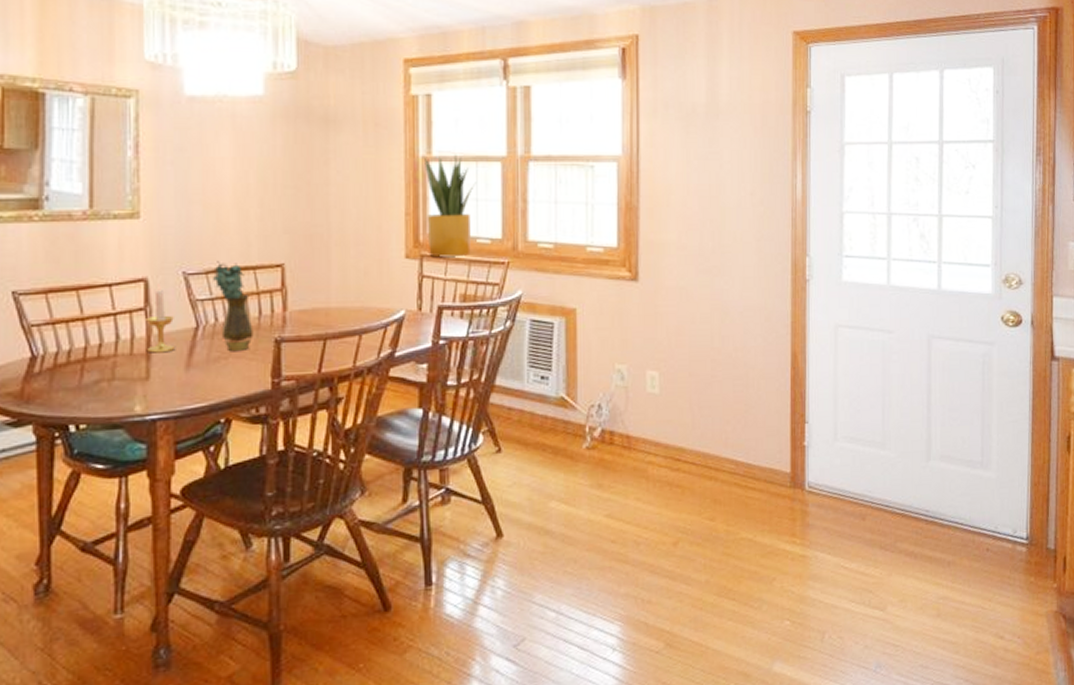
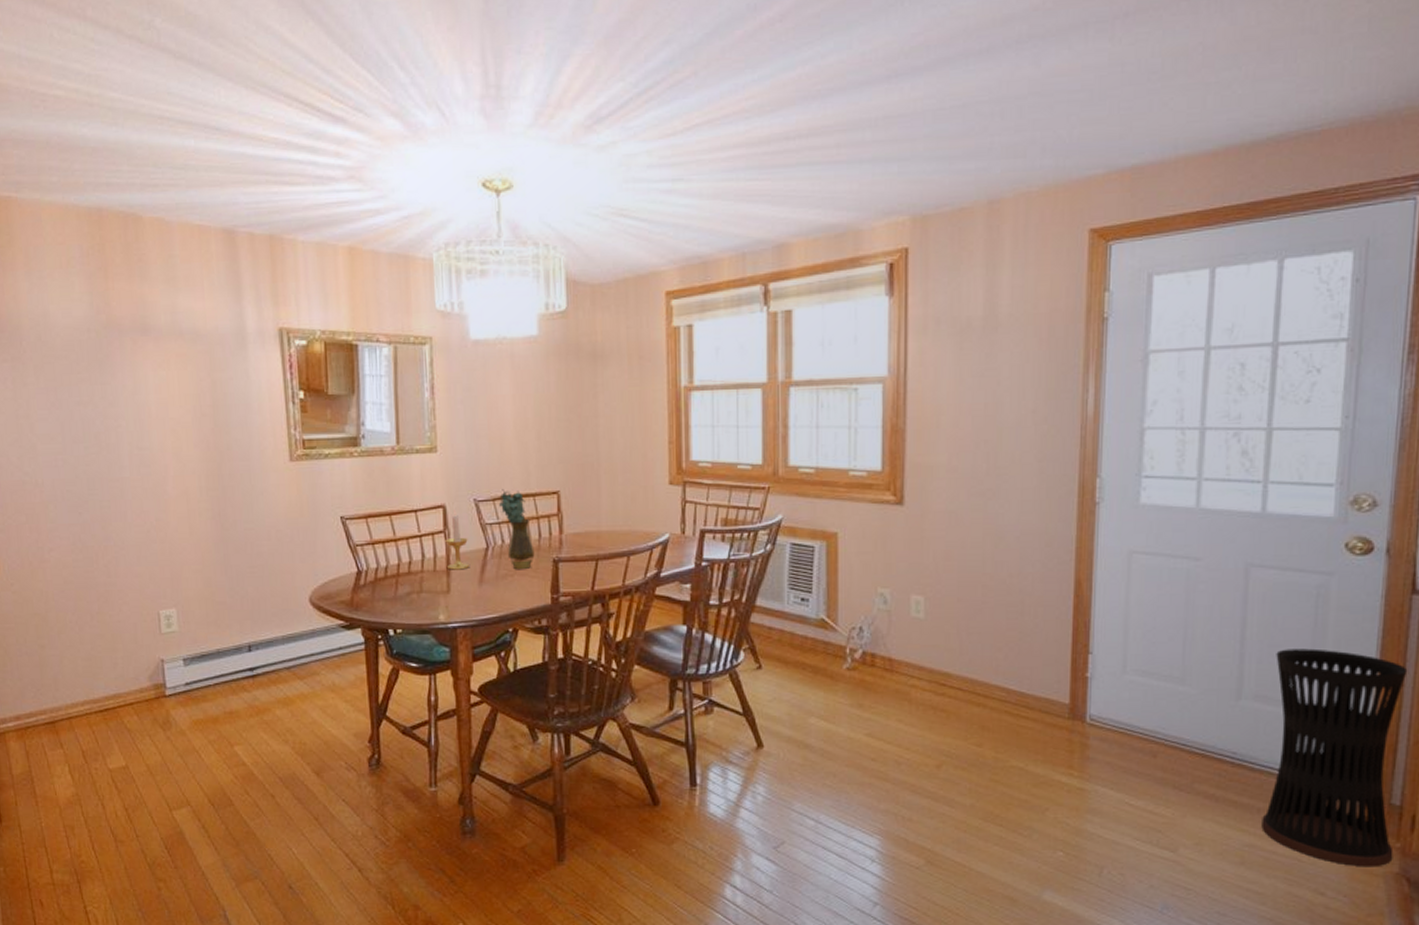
planter: present [424,154,476,258] -> none [686,382,737,484]
umbrella stand: none [952,411,1053,609] -> present [1261,648,1408,867]

